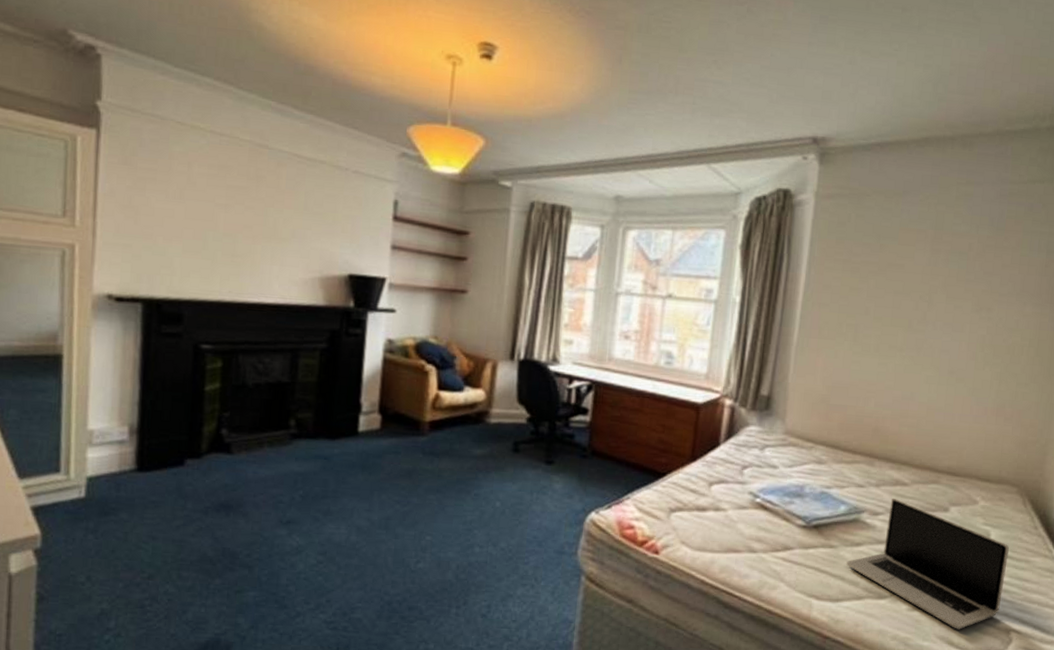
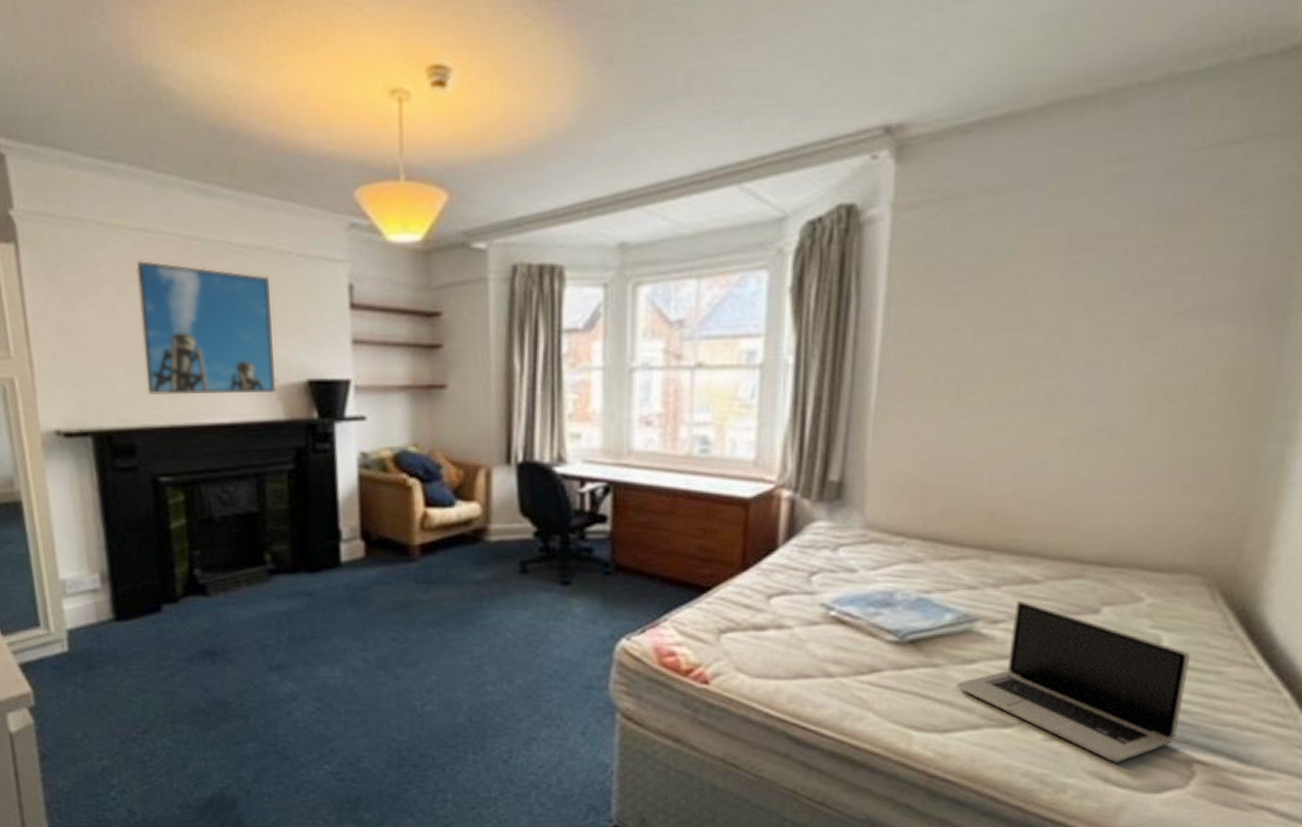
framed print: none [202,159,326,281] -> present [136,261,277,396]

